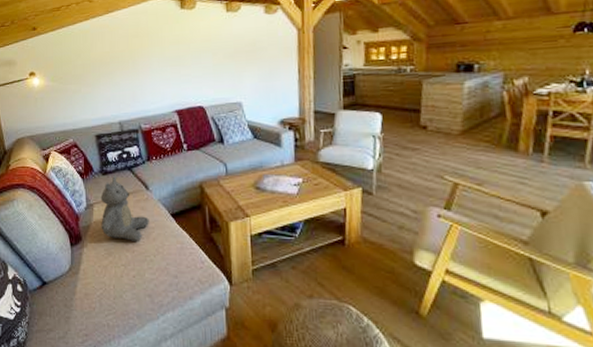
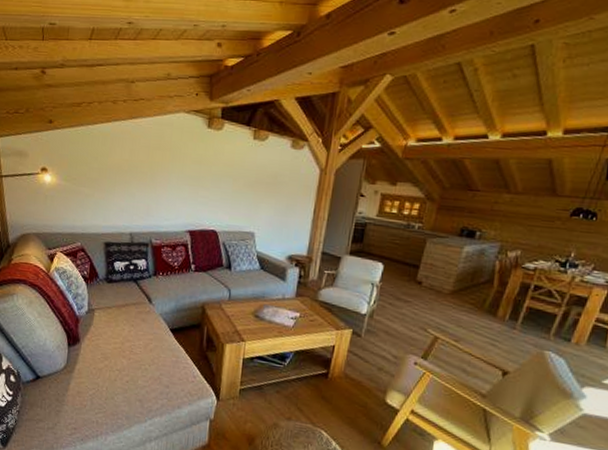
teddy bear: present [100,175,149,241] -> none [100,284,149,350]

